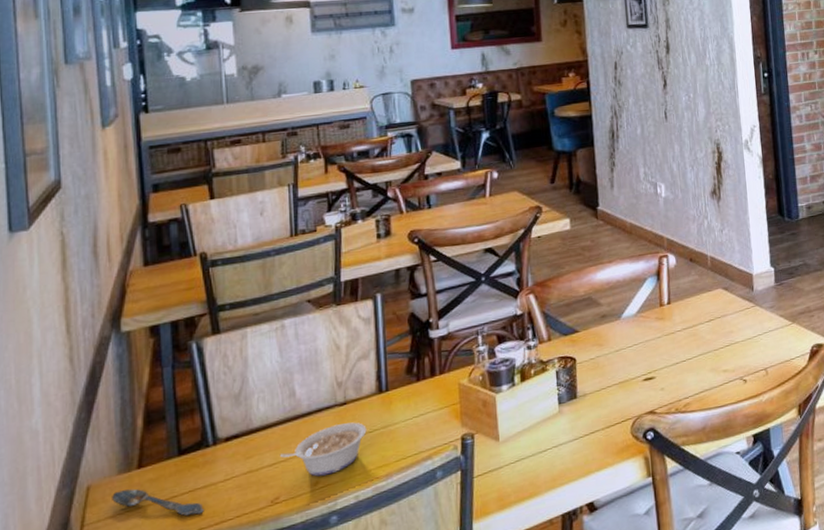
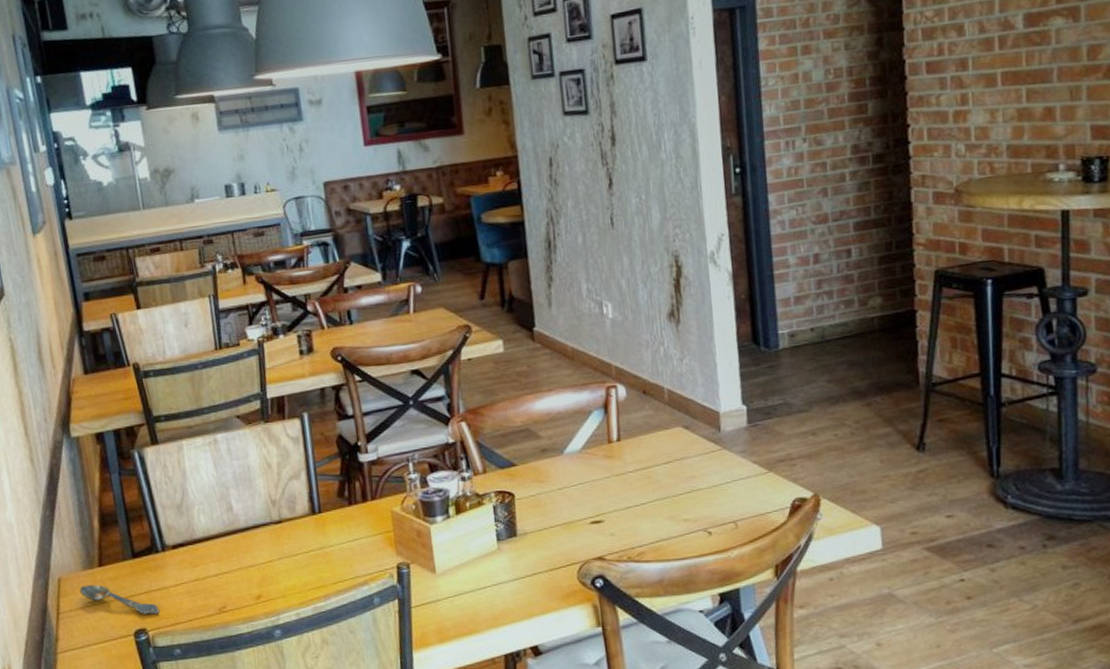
legume: present [279,422,367,477] -> none [222,541,303,591]

